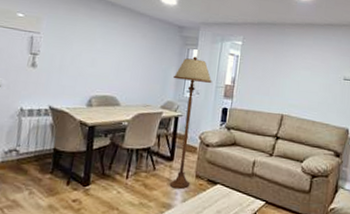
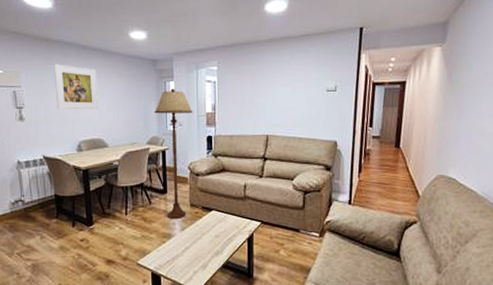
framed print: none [73,16,121,66] -> present [54,64,99,110]

